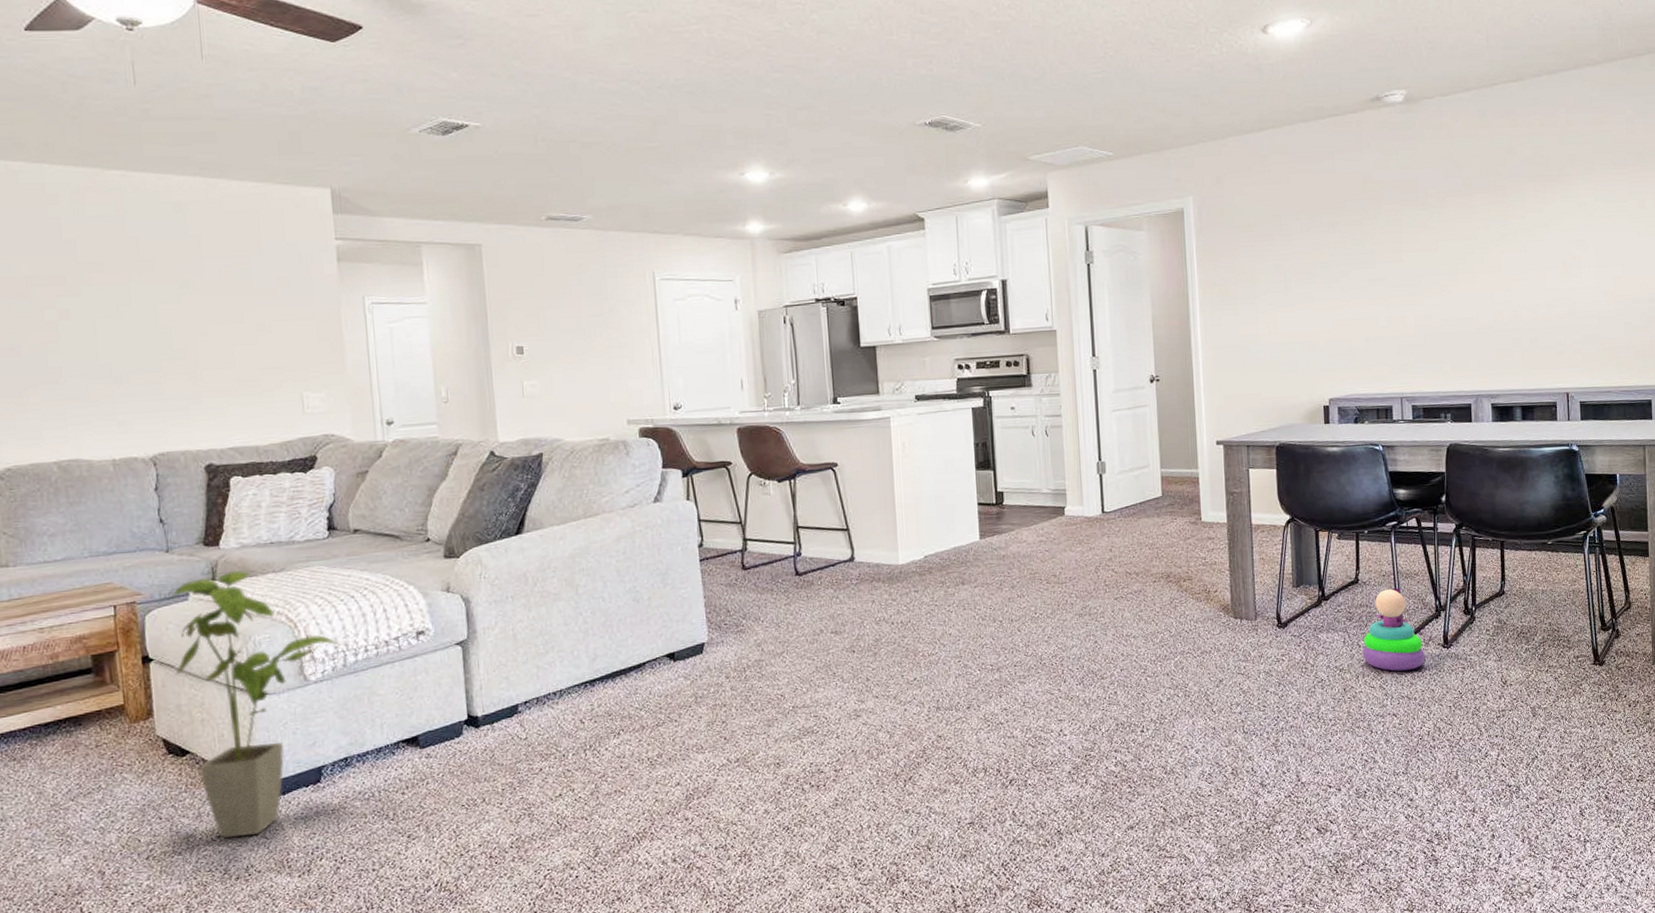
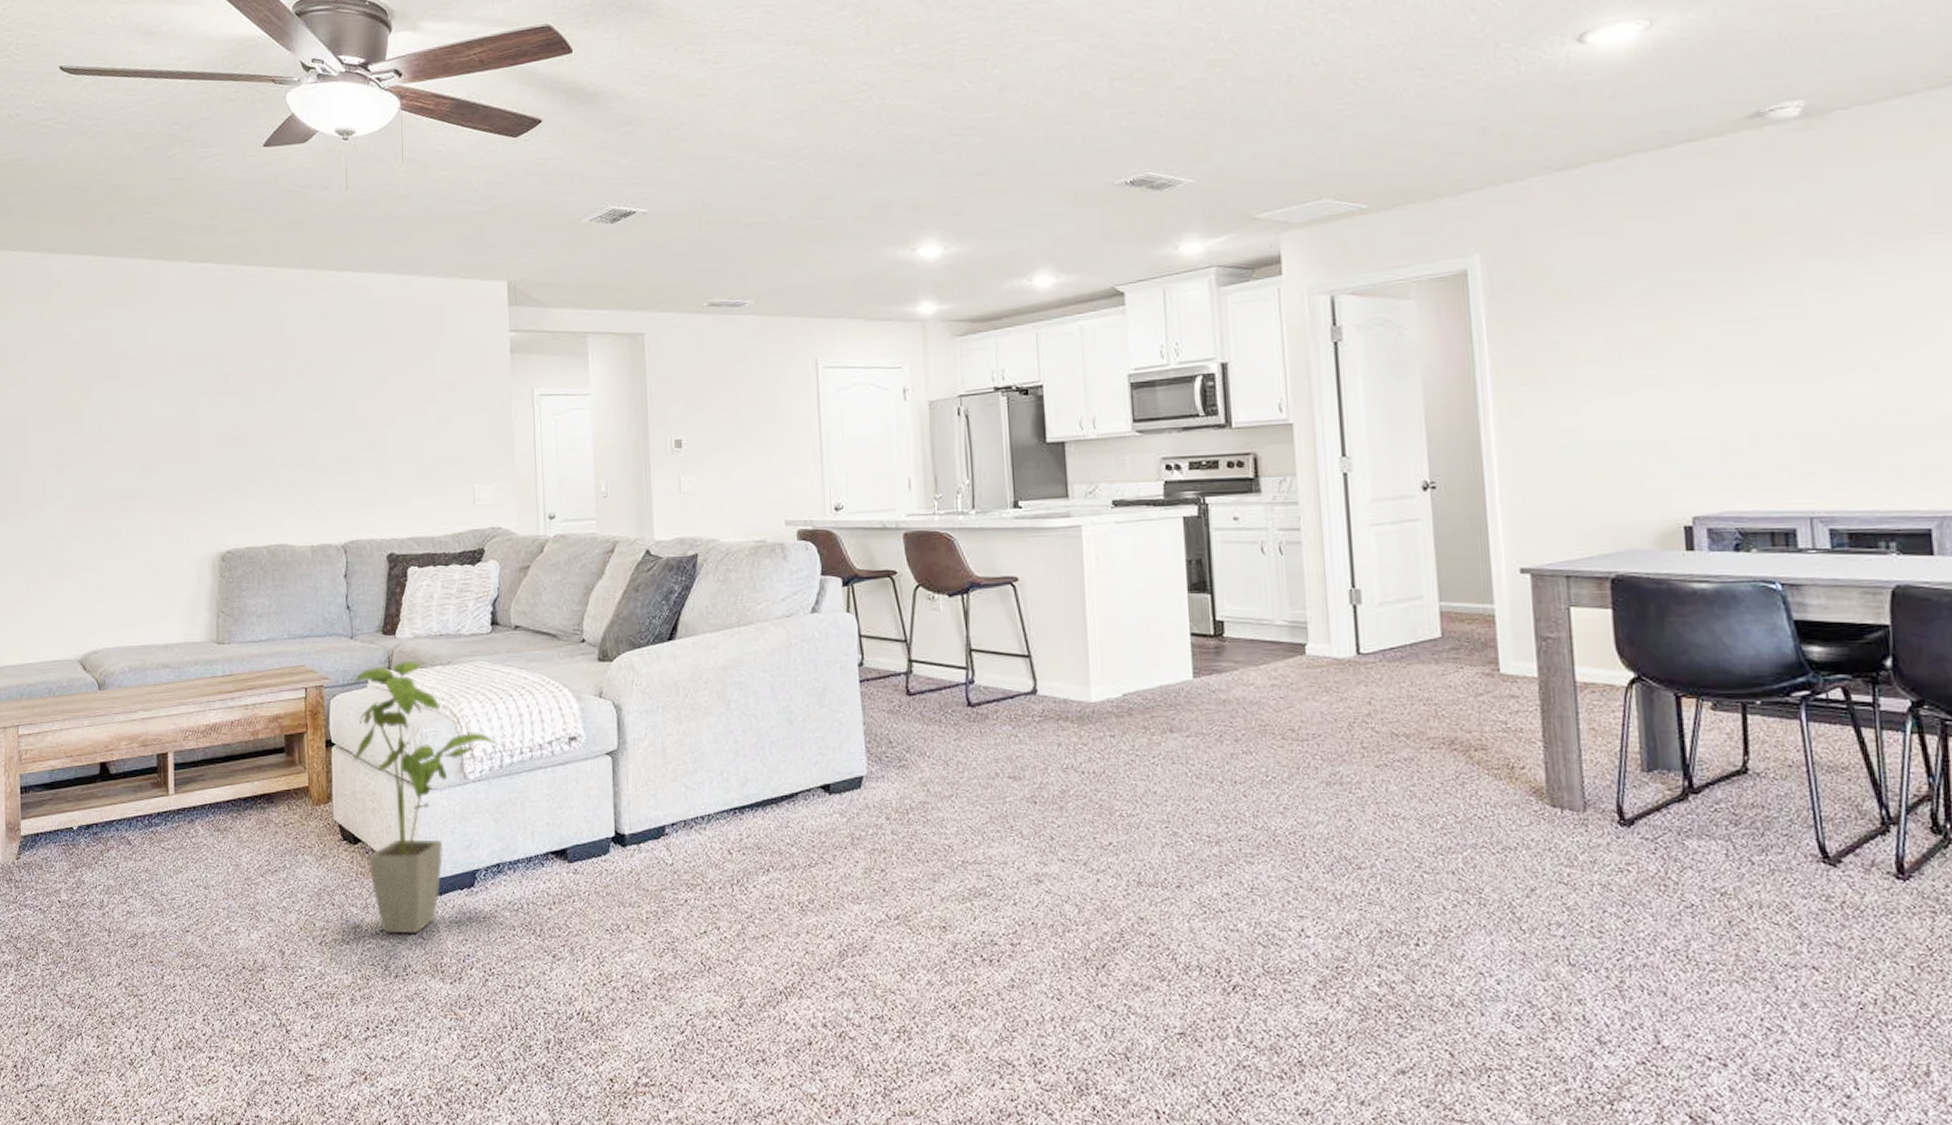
stacking toy: present [1362,588,1426,671] -> none [1758,786,1866,906]

